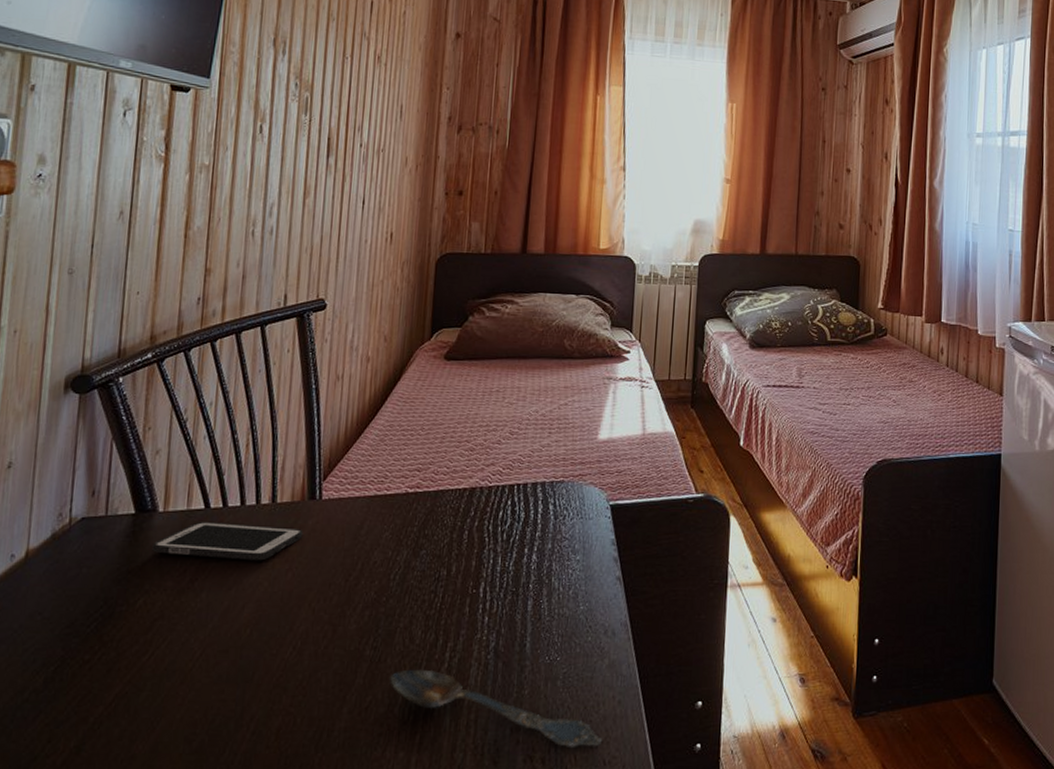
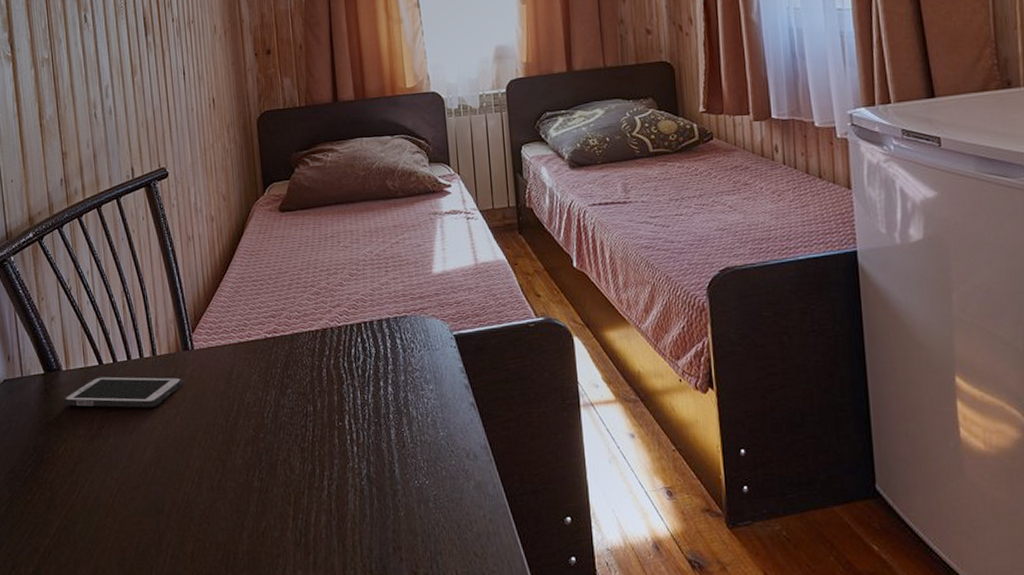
spoon: present [388,669,603,749] -> none [278,497,480,564]

